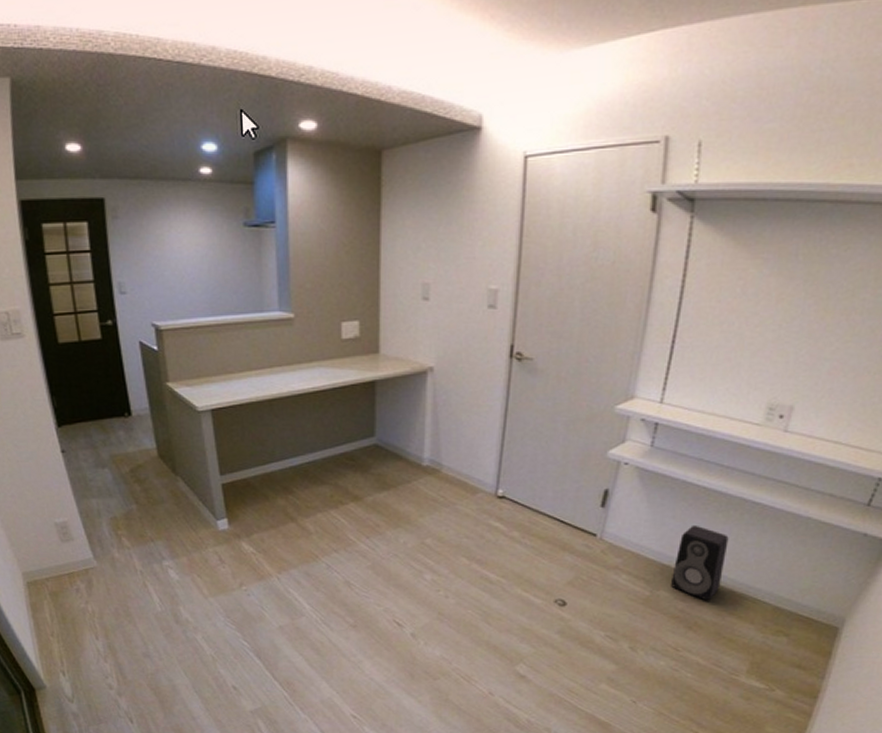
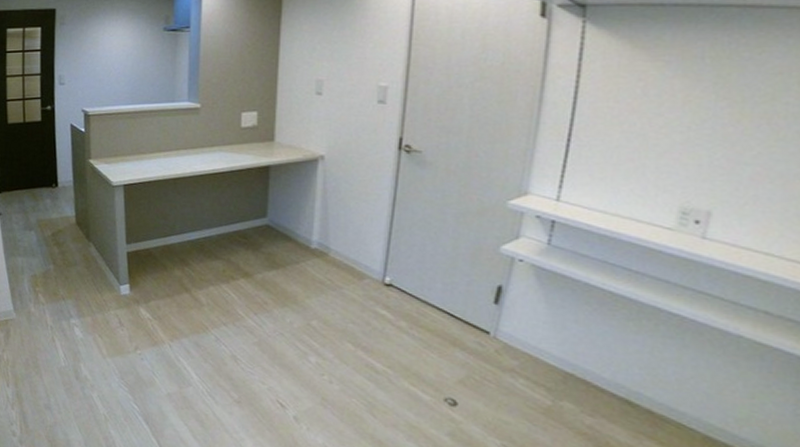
speaker: present [671,524,729,601] -> none [576,331,642,420]

